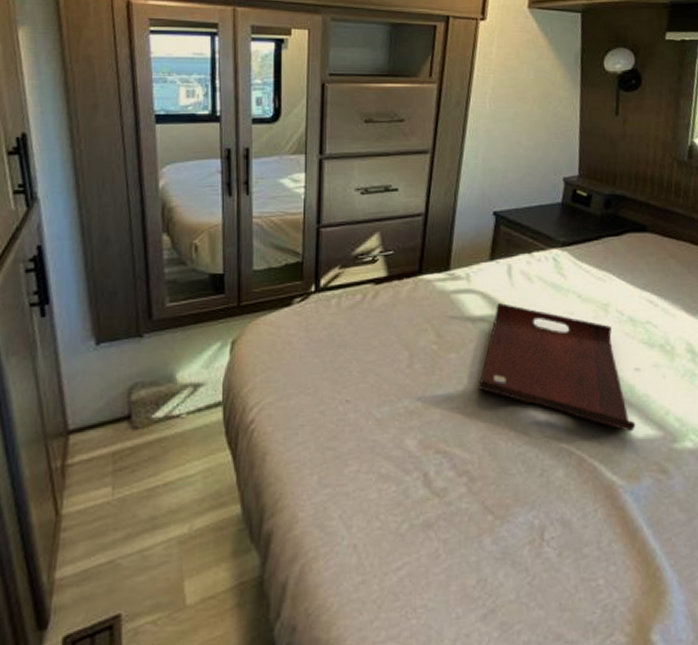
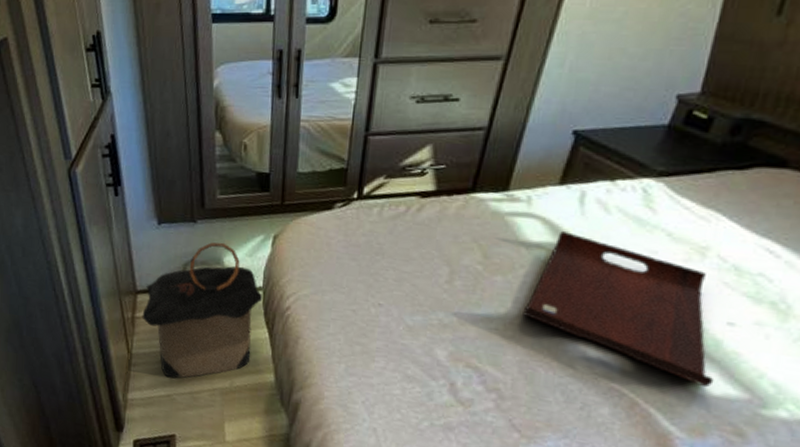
laundry hamper: none [75,356,224,537] -> present [142,242,263,379]

